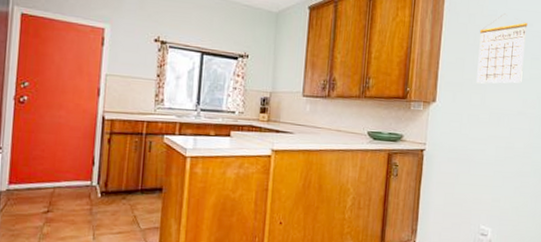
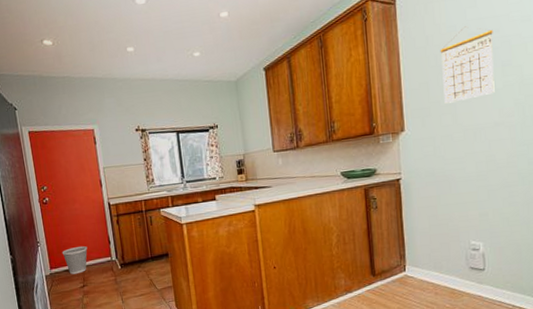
wastebasket: none [28,162,64,195] -> present [61,246,88,275]

